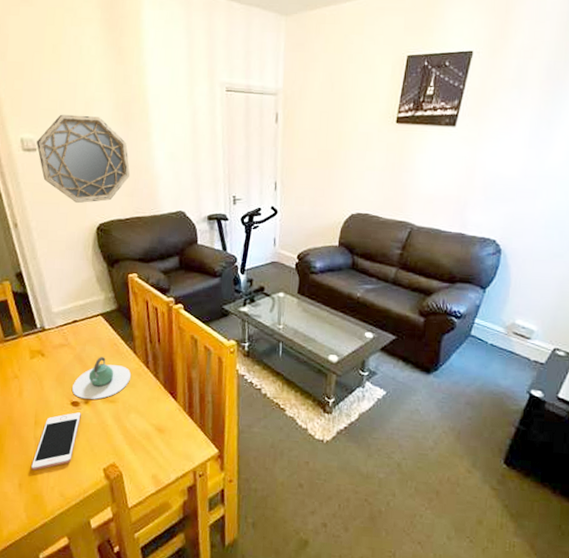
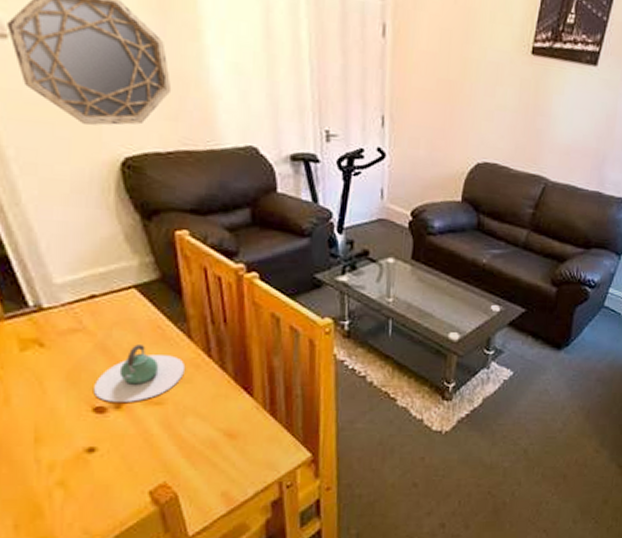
cell phone: present [31,412,81,471] -> none [33,421,110,505]

